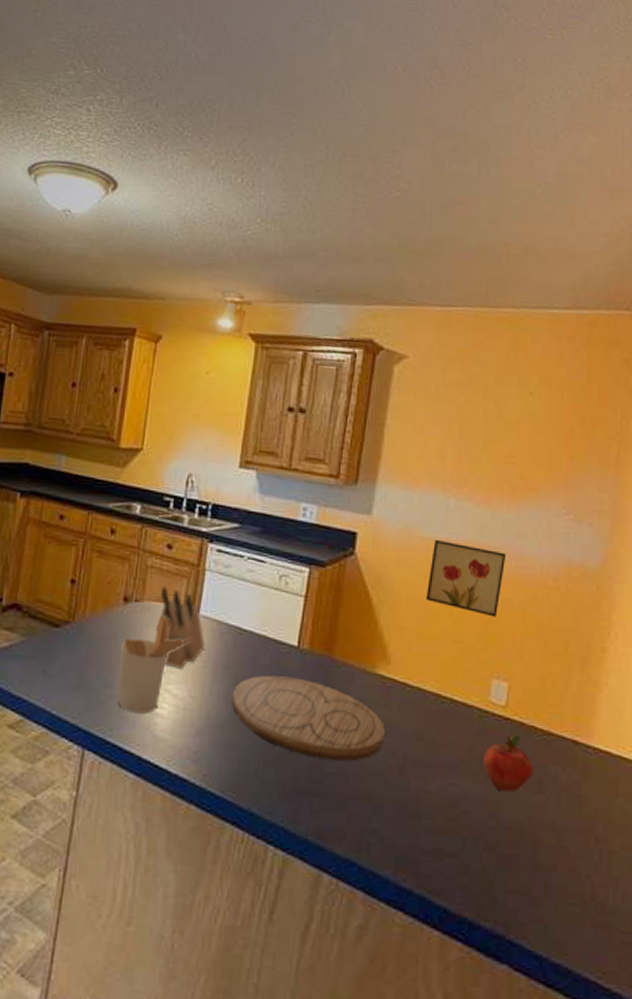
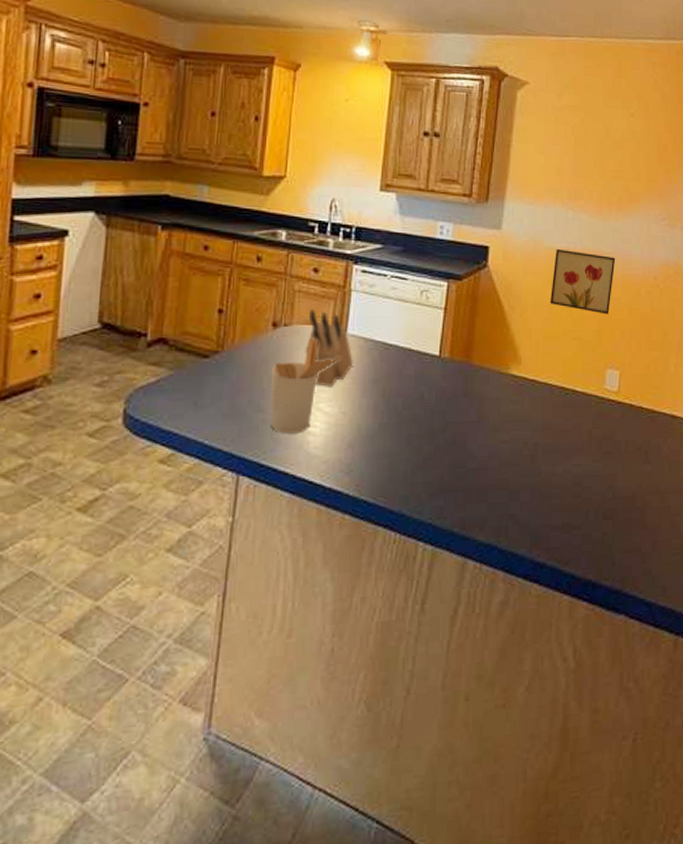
cutting board: present [231,675,385,762] -> none [380,385,518,457]
fruit: present [483,734,534,792] -> none [601,415,641,466]

